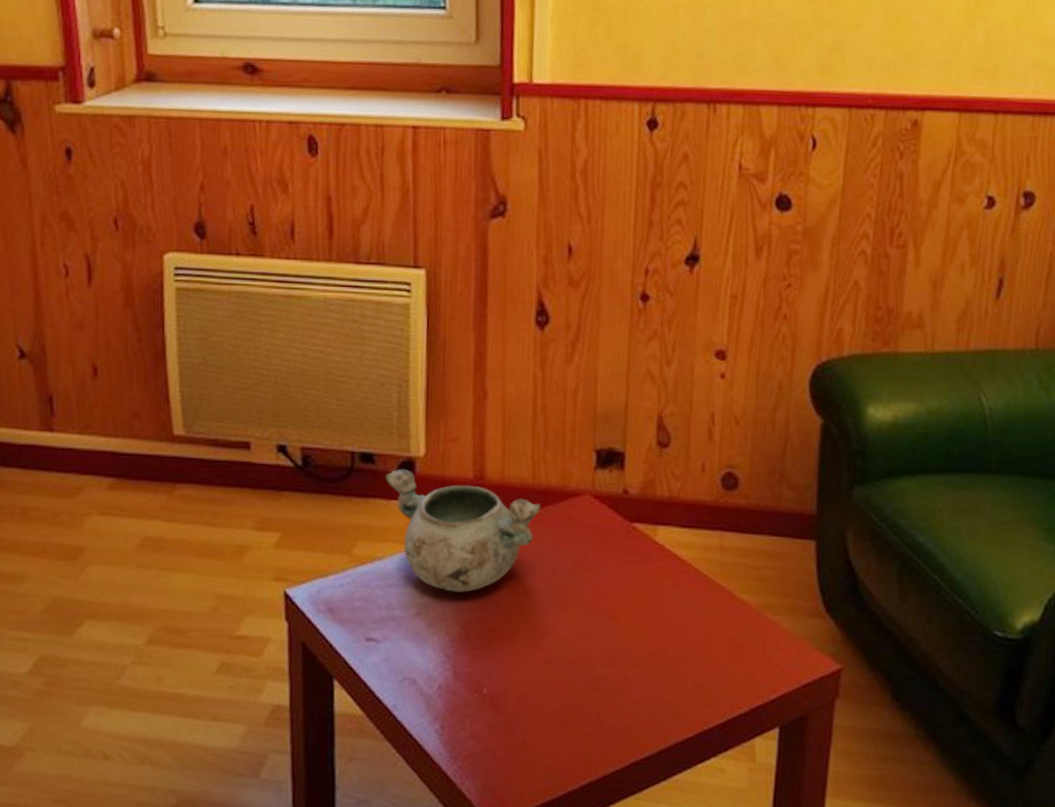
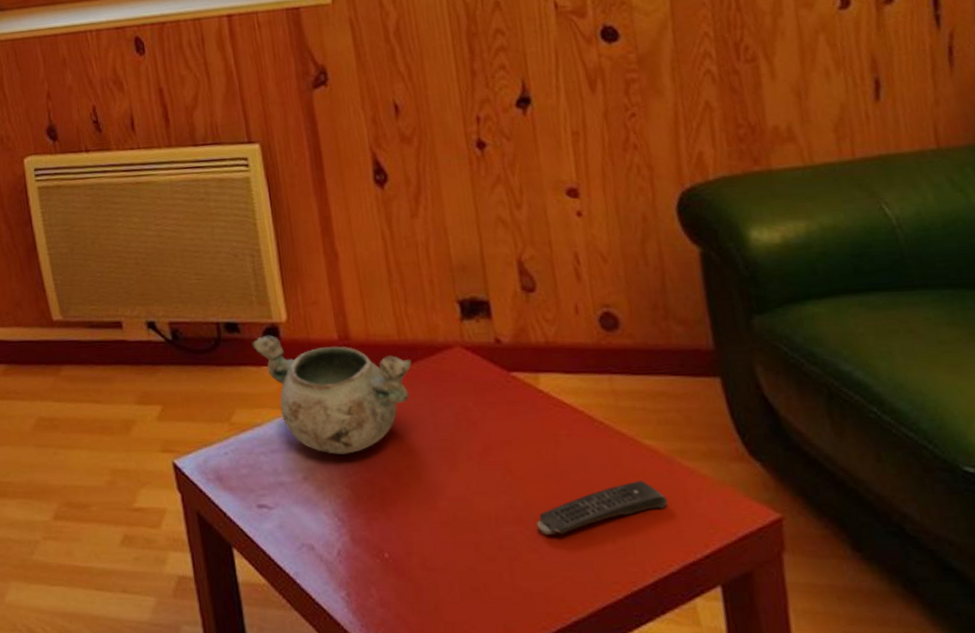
remote control: none [630,631,749,678] -> present [537,481,668,536]

